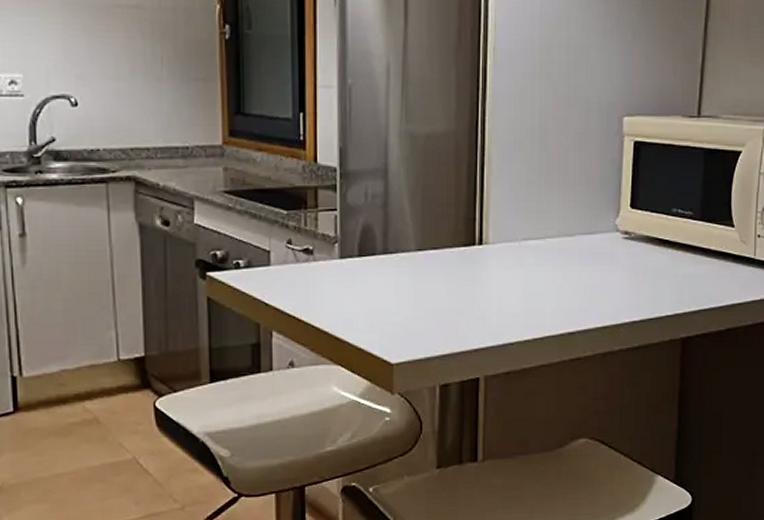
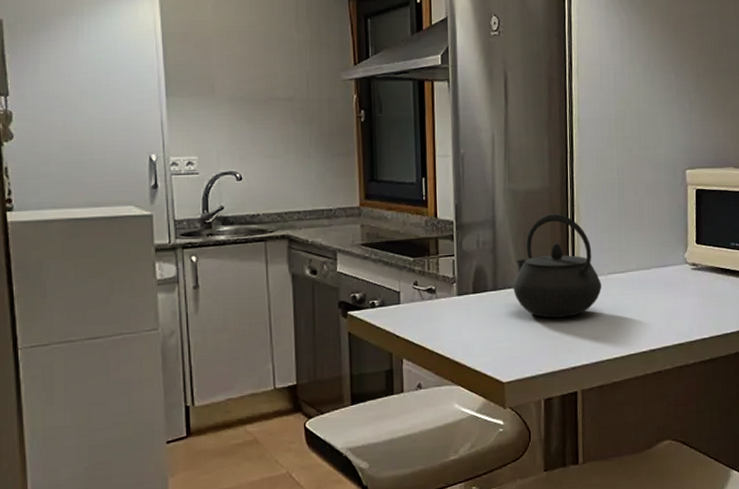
kettle: none [407,163,514,290] -> present [513,213,602,318]

